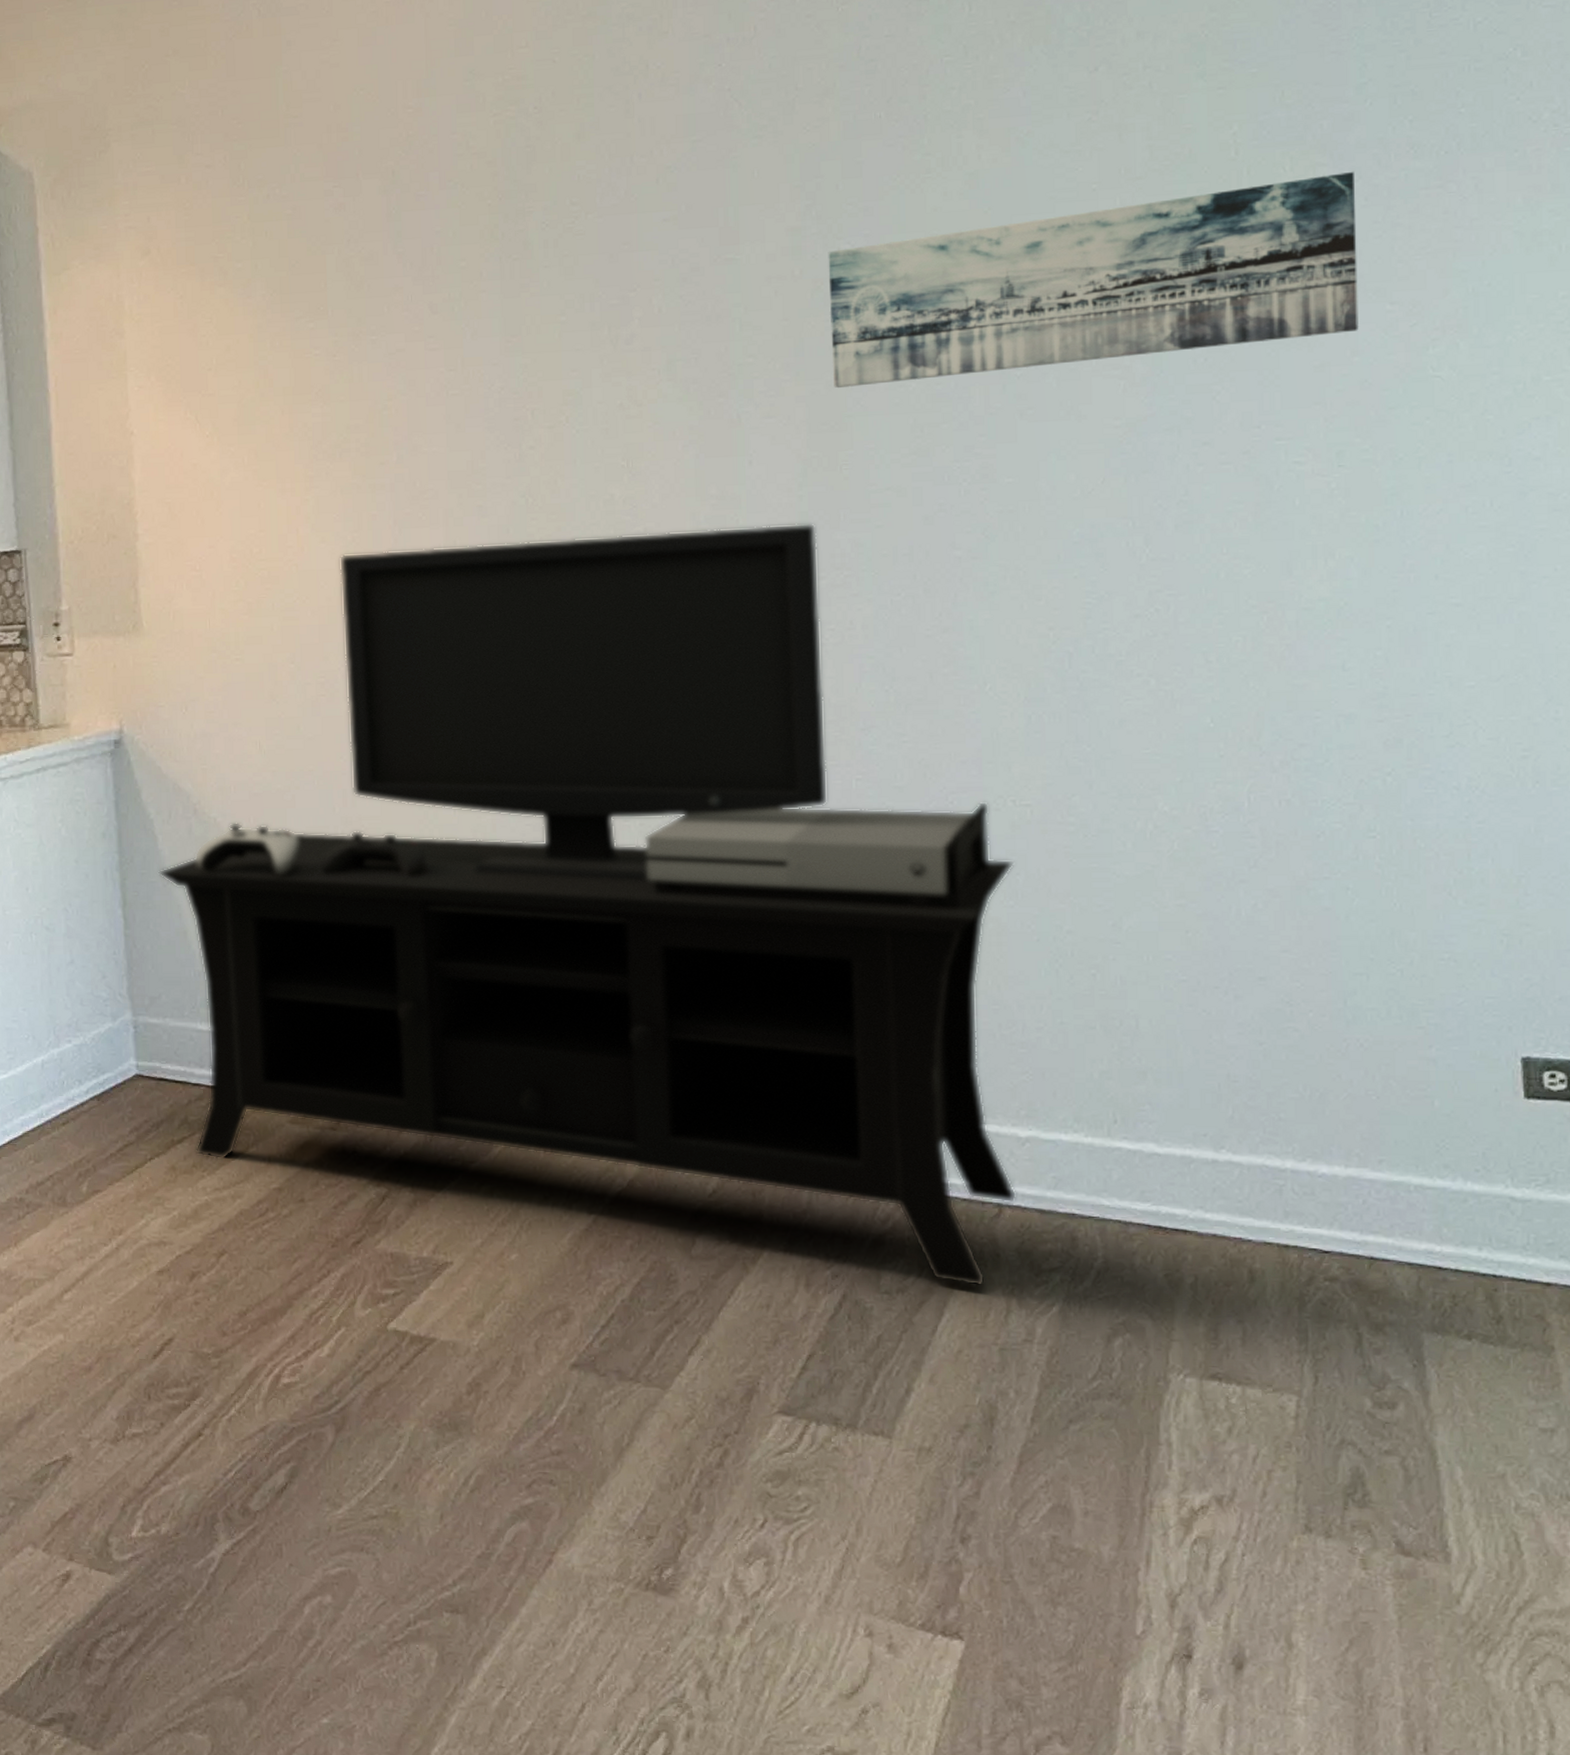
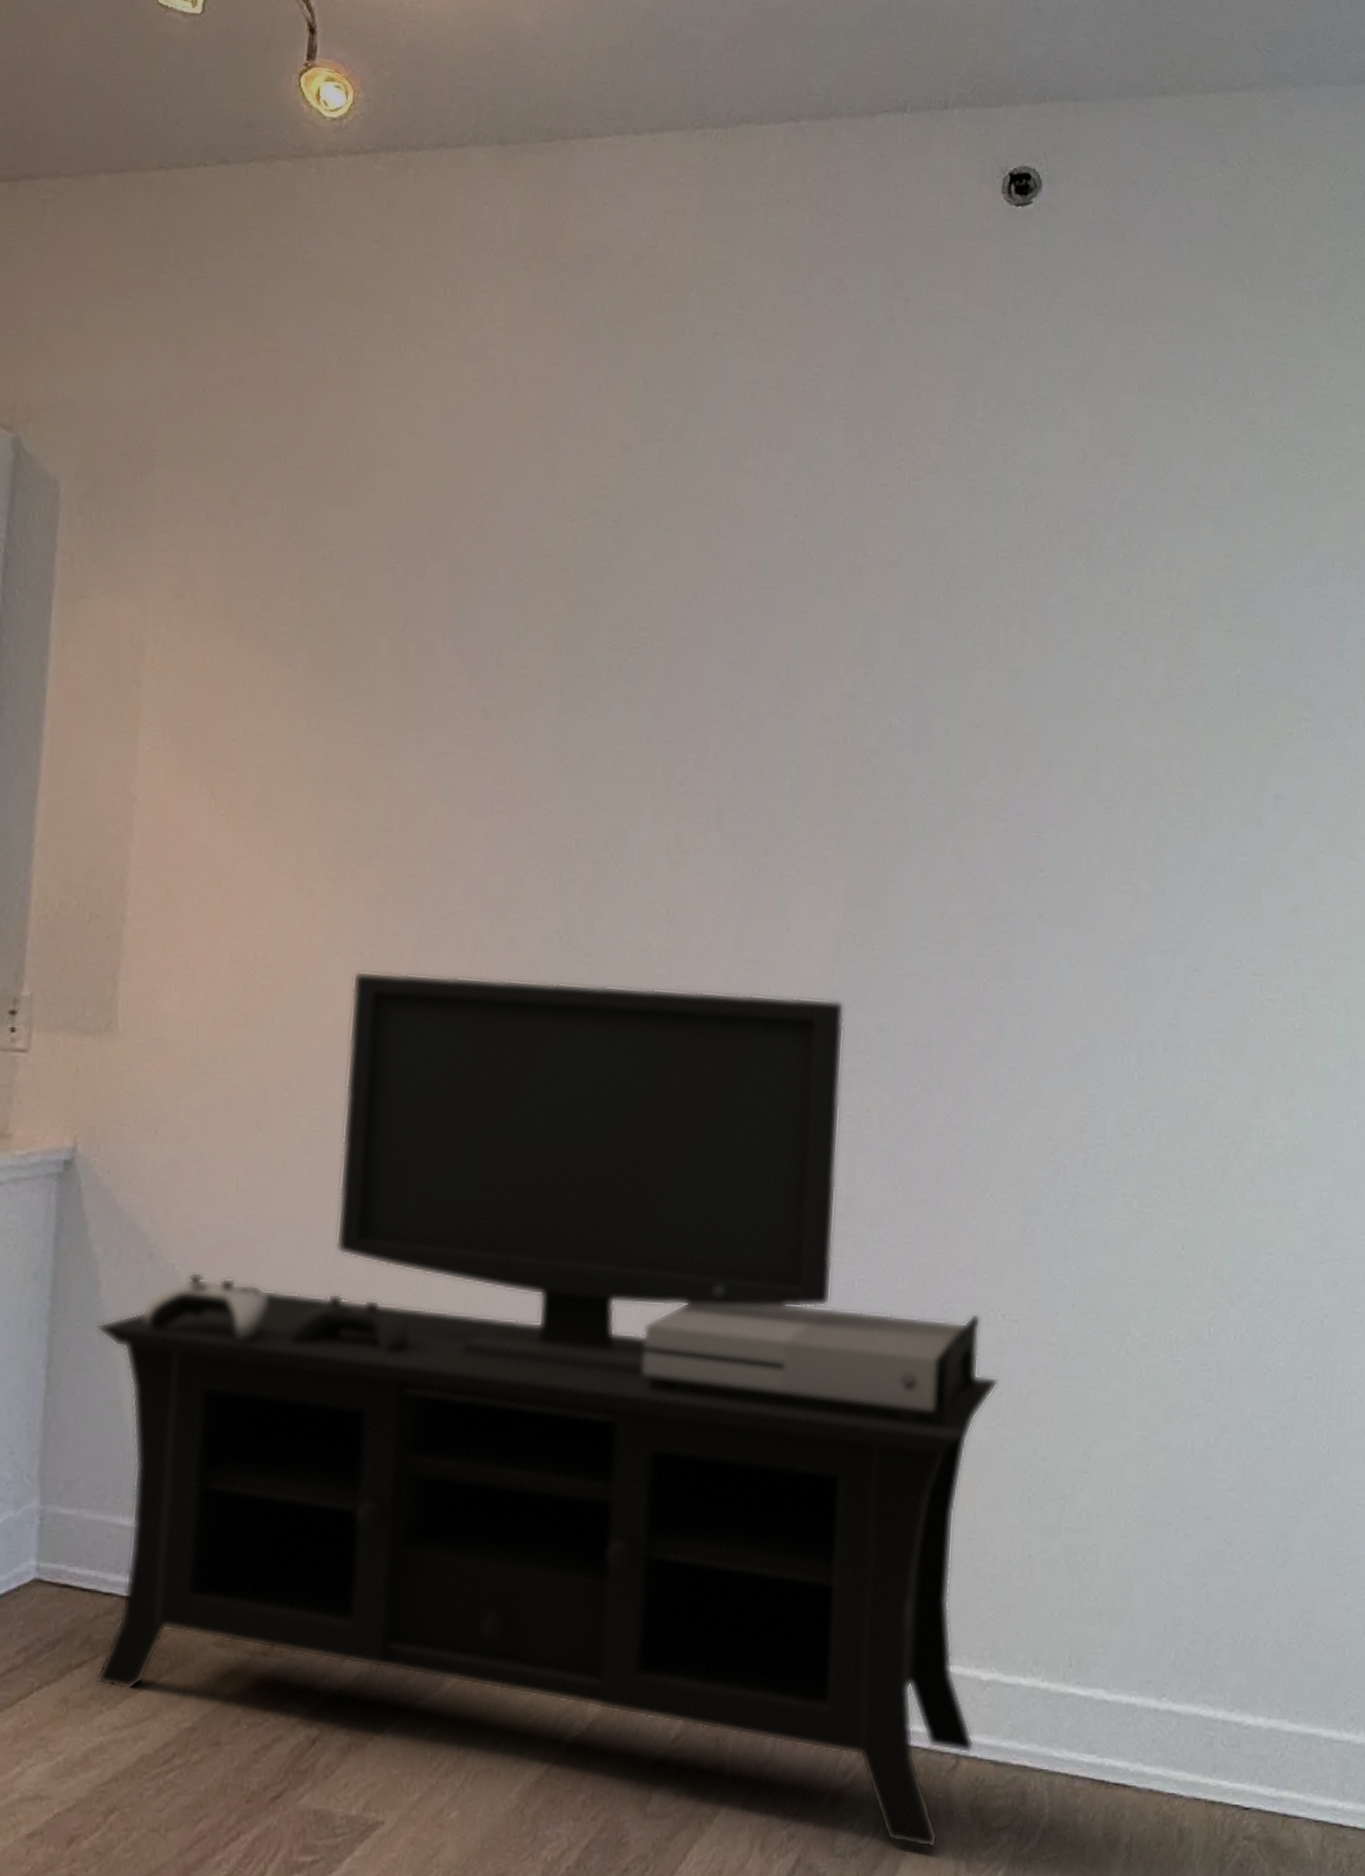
wall art: present [828,171,1359,388] -> none [873,723,1330,881]

